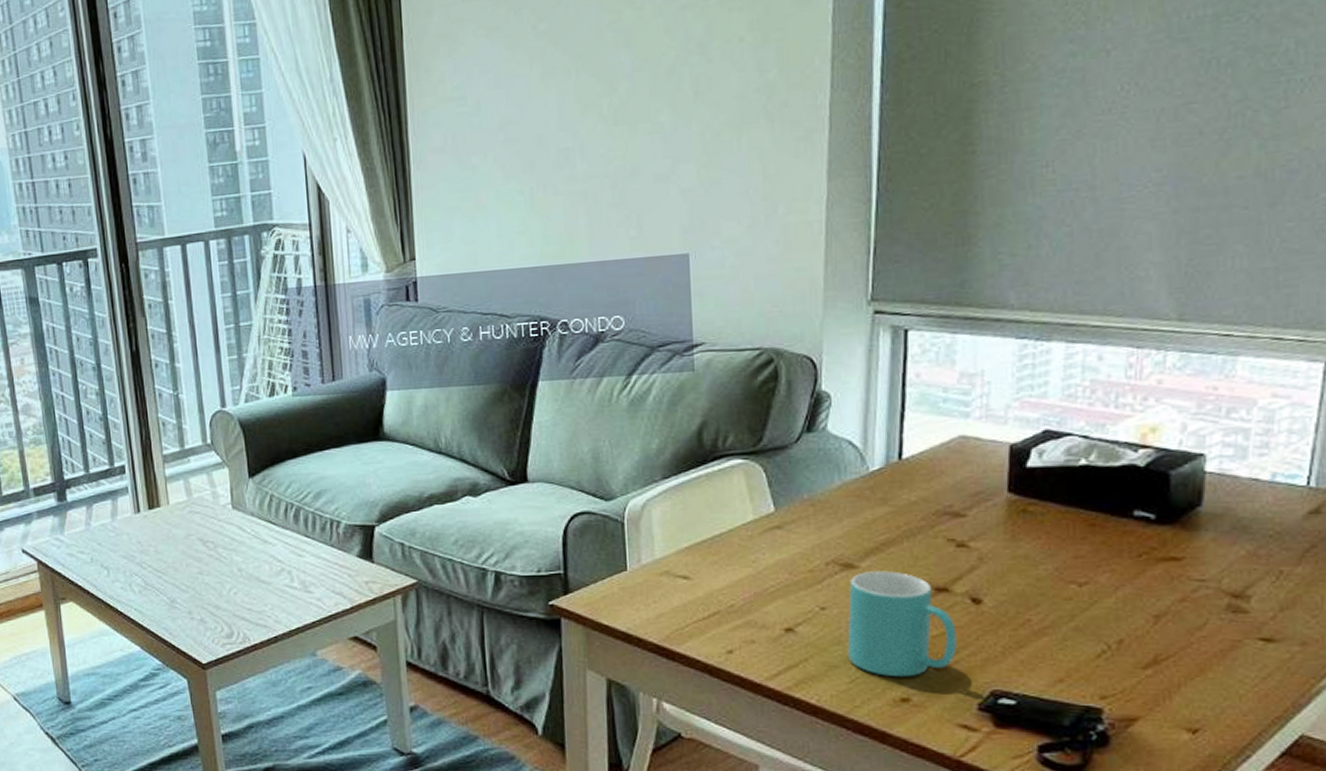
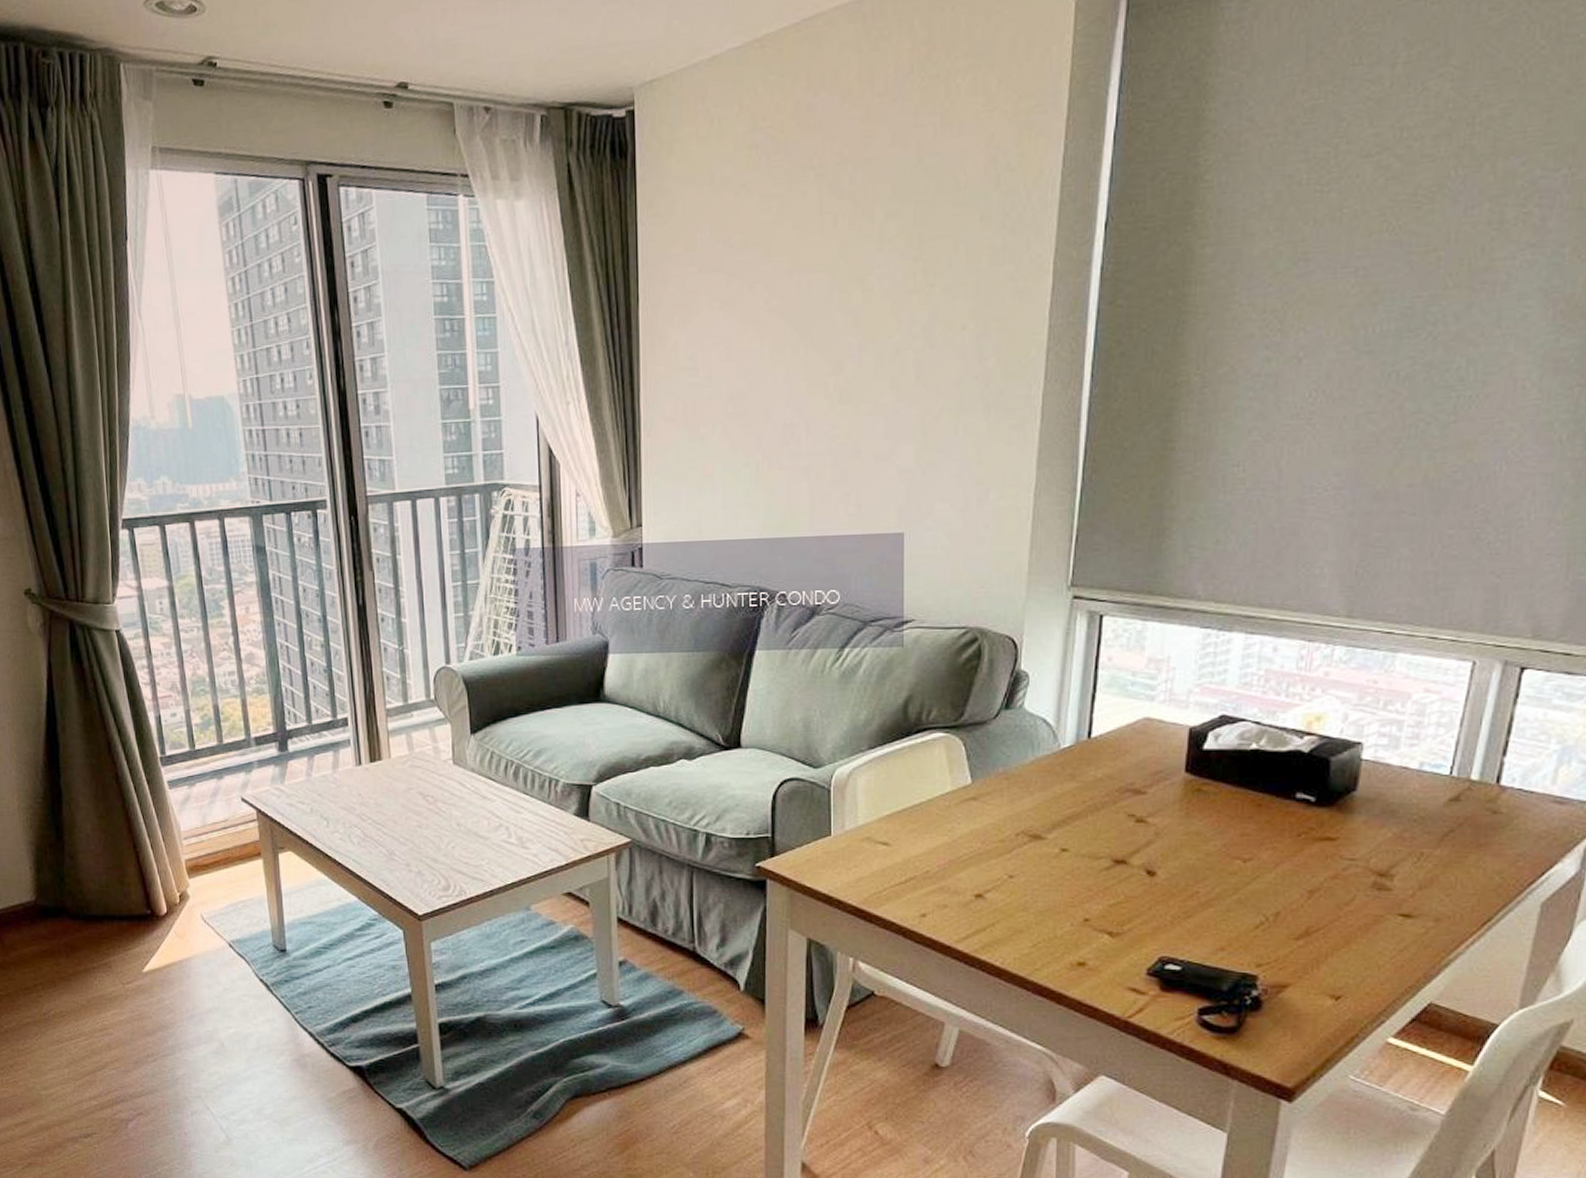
mug: present [847,571,958,678] -> none [1032,843,1132,943]

